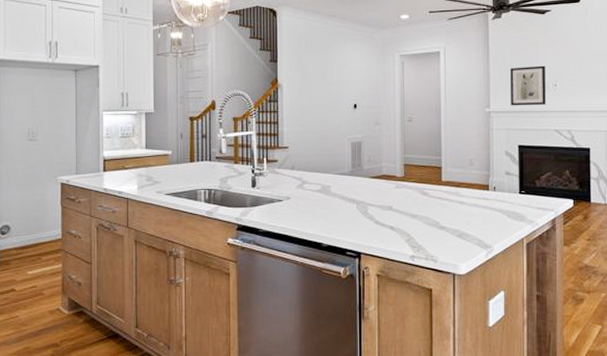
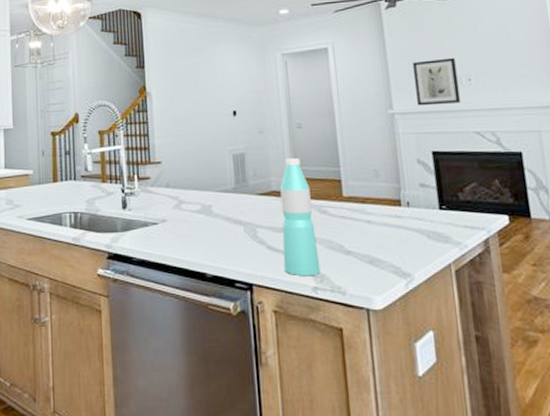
water bottle: none [388,147,418,247] -> present [280,157,321,277]

